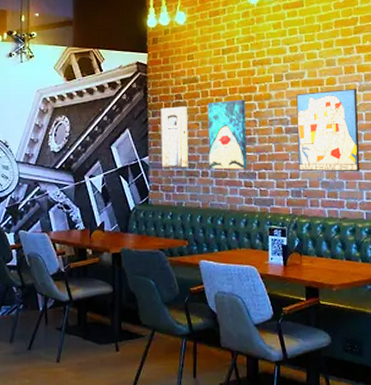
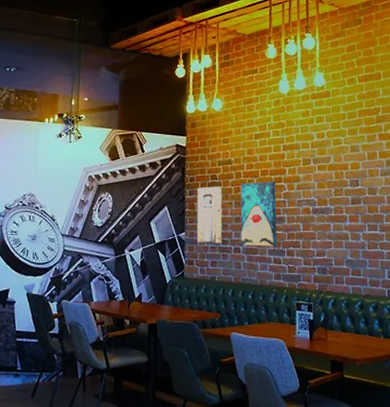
wall art: present [296,89,360,172] -> none [323,173,382,252]

